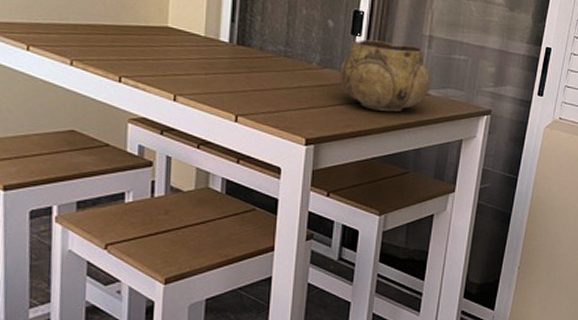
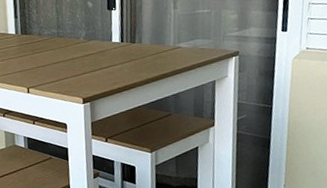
decorative bowl: present [340,39,431,112] -> none [102,9,181,68]

